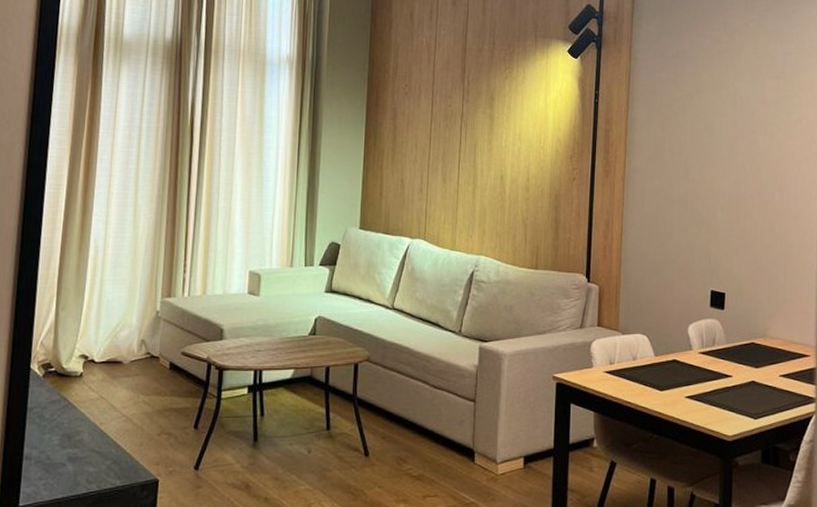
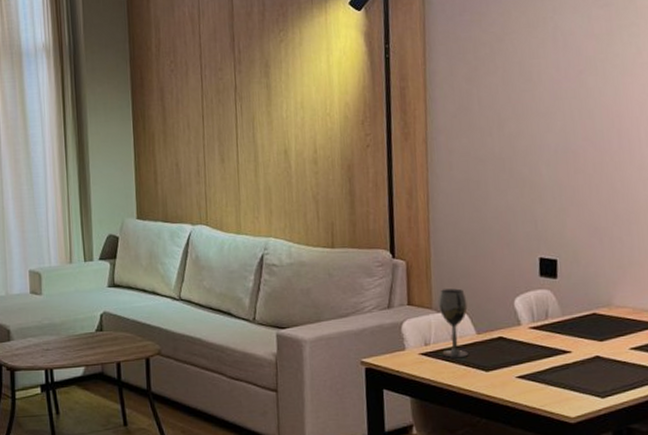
wine glass: none [624,313,649,376] -> present [438,288,469,358]

